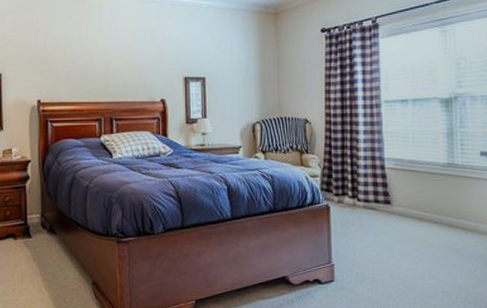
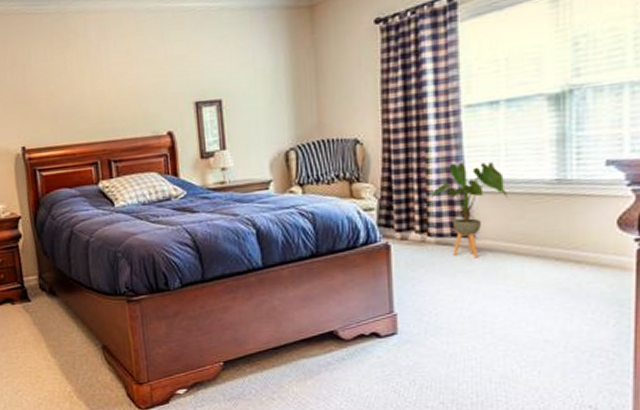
house plant: none [359,144,415,221] -> present [430,162,508,258]

